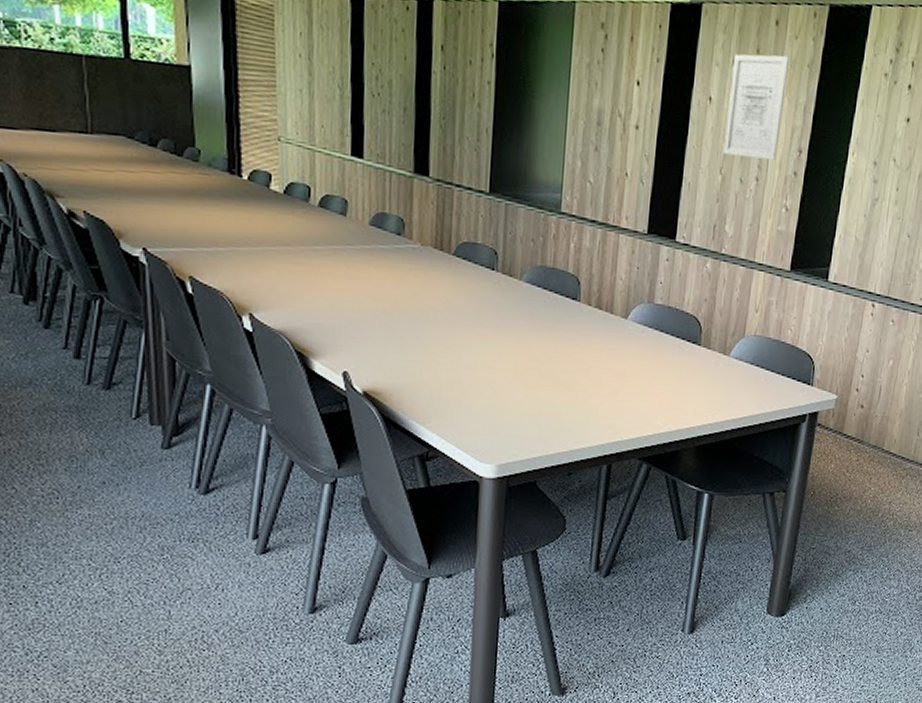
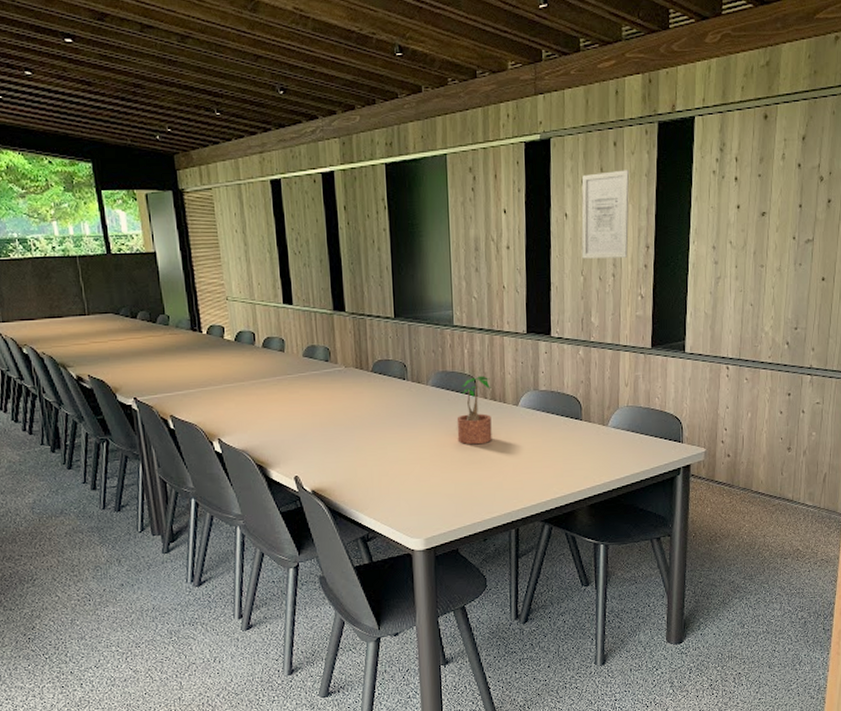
potted plant: none [550,277,598,360] -> present [456,376,492,445]

